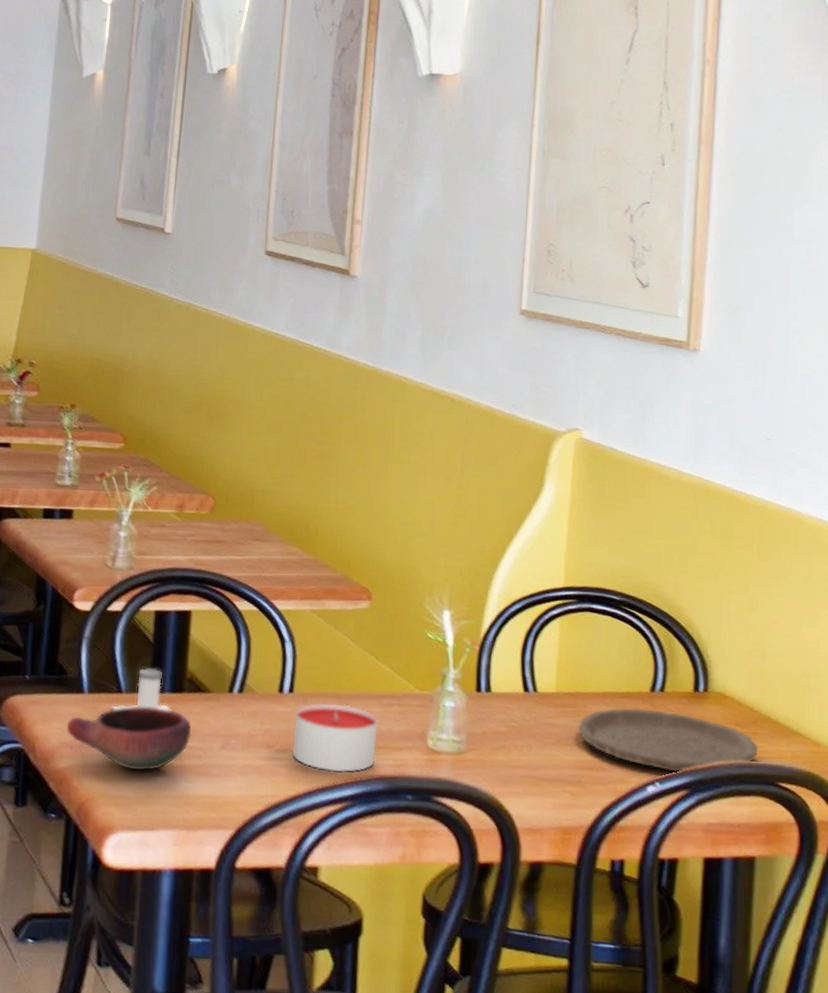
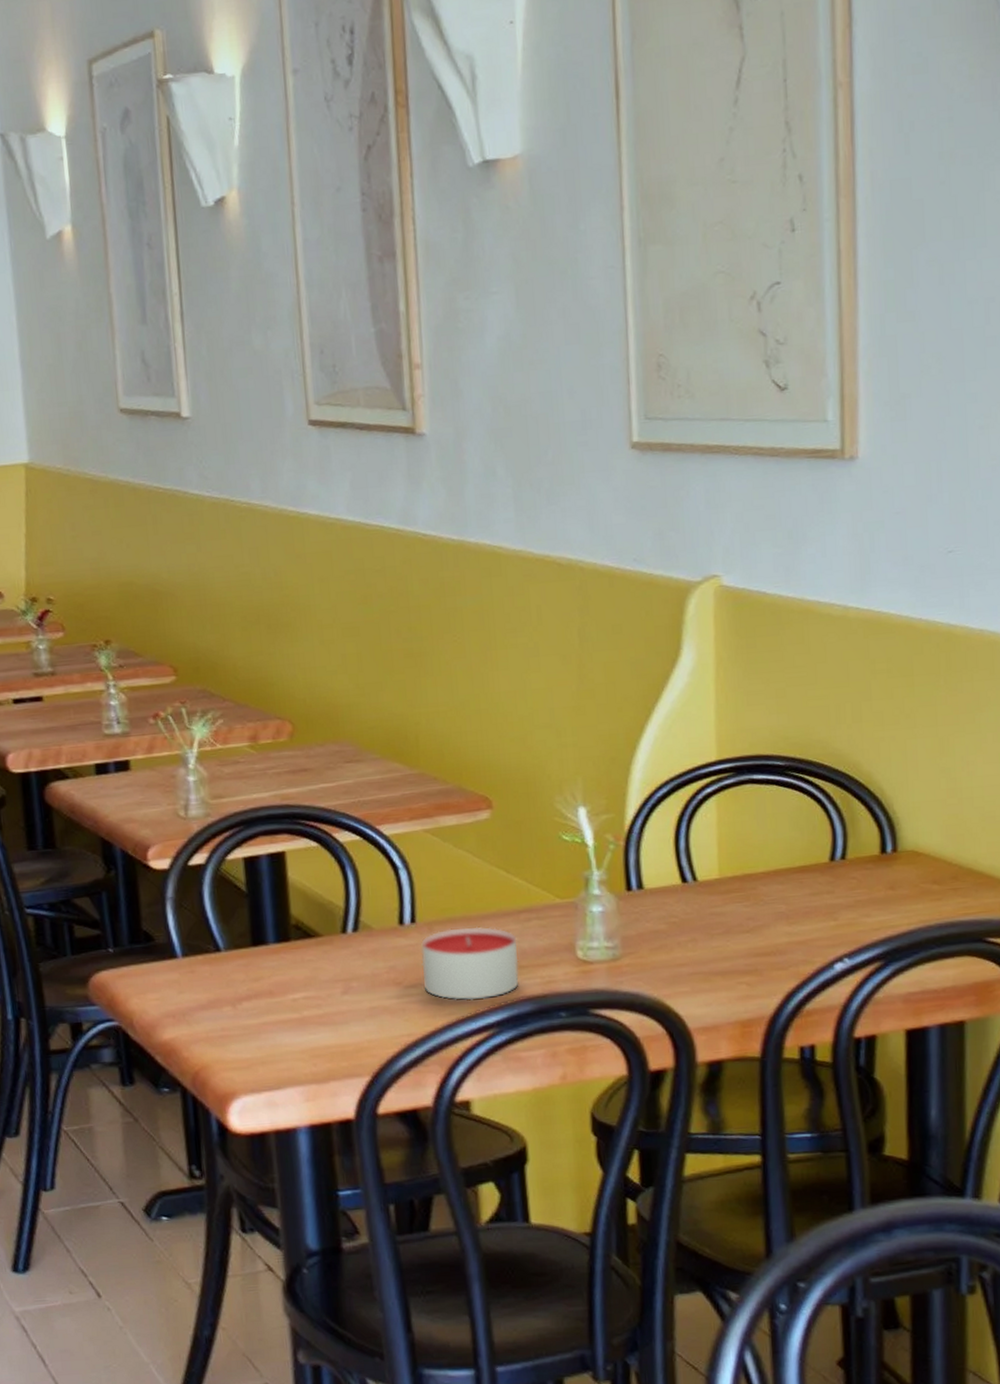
bowl: present [66,706,192,771] -> none [164,960,307,1030]
salt shaker: present [112,667,171,711] -> none [212,919,279,971]
plate: present [577,707,759,772] -> none [747,880,961,945]

